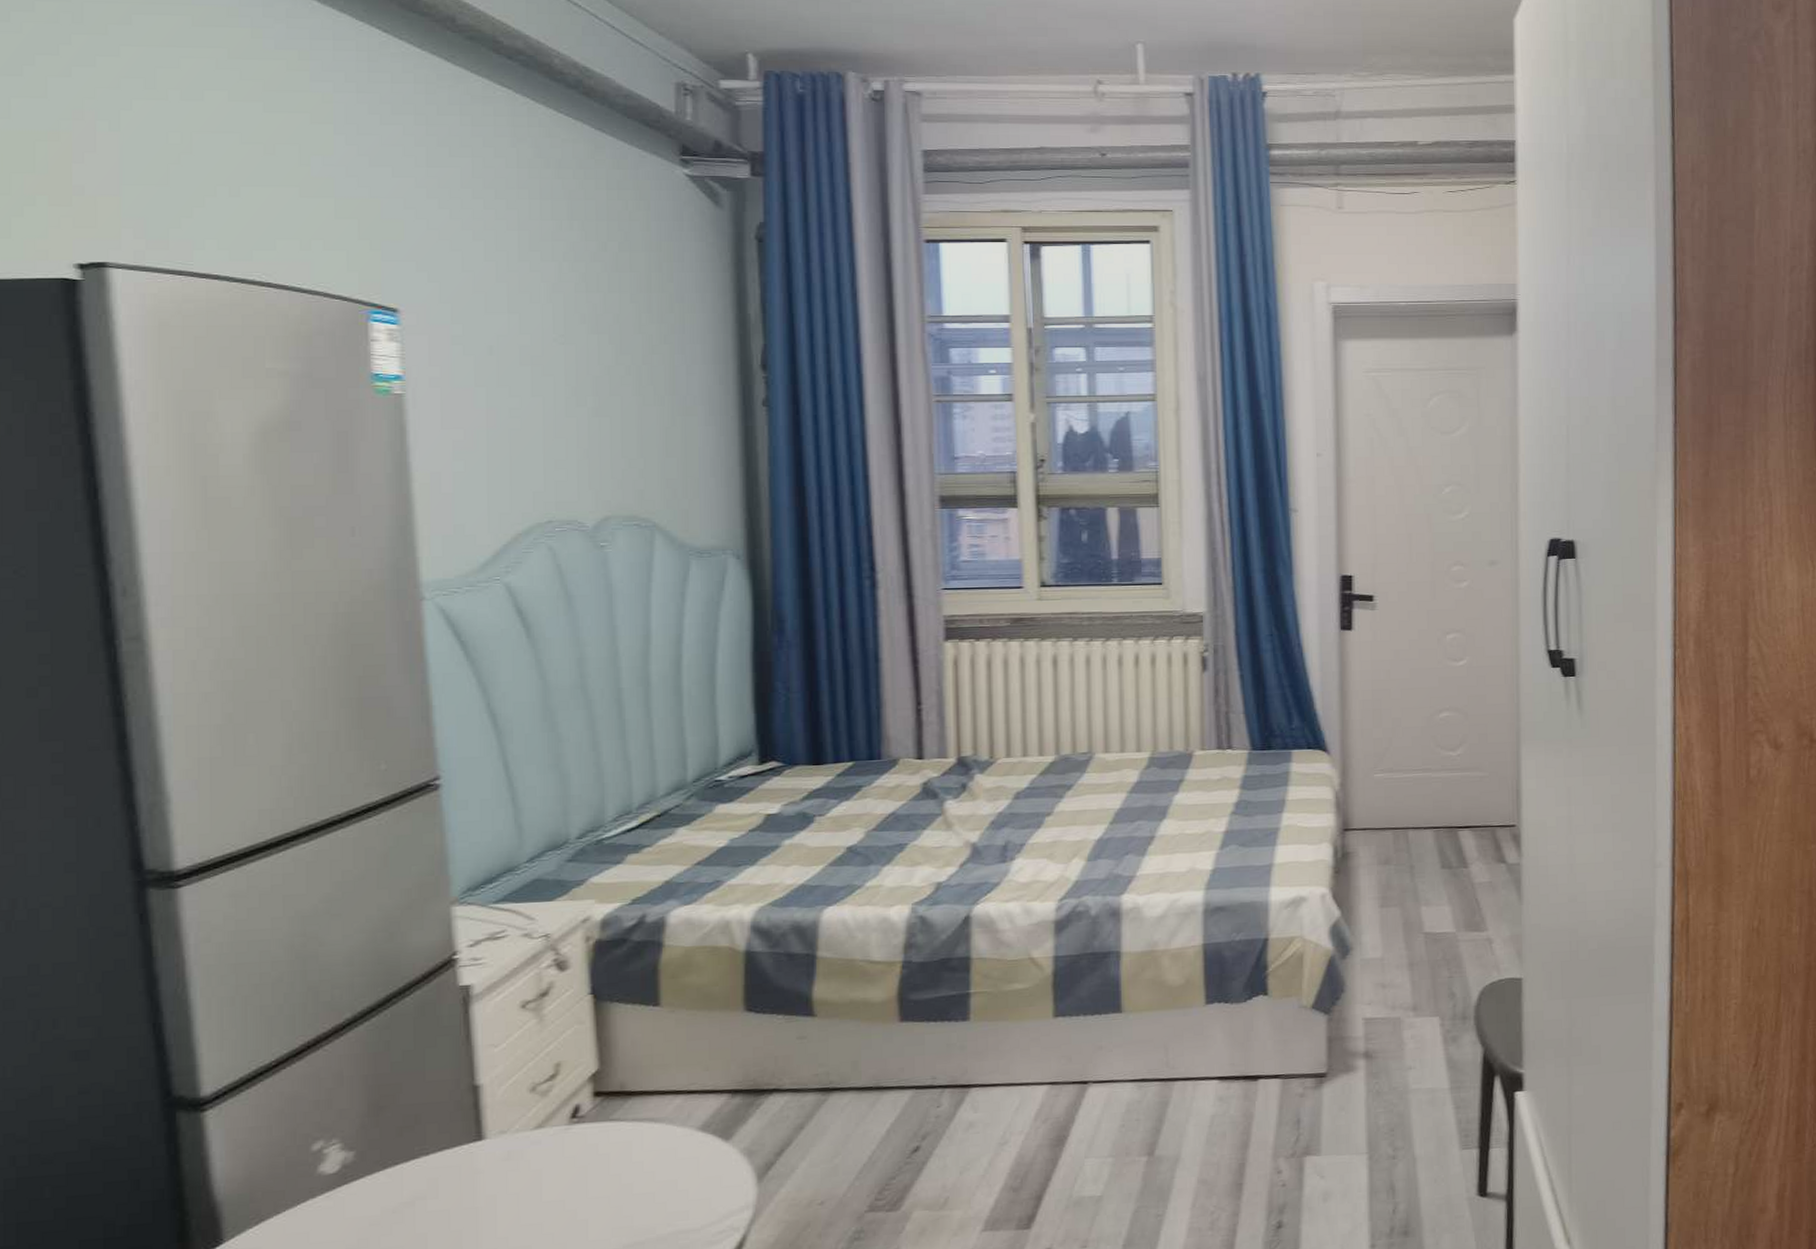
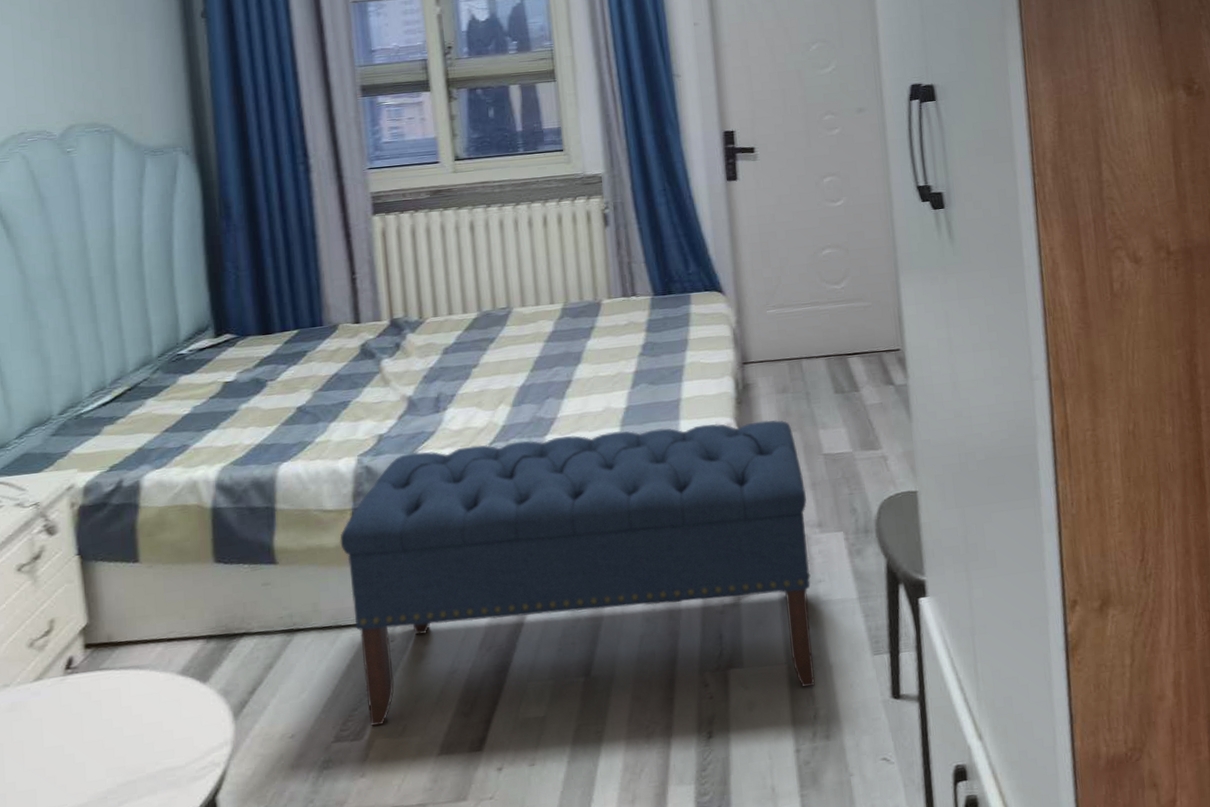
bench: none [887,892,1403,1196] -> present [340,419,816,726]

